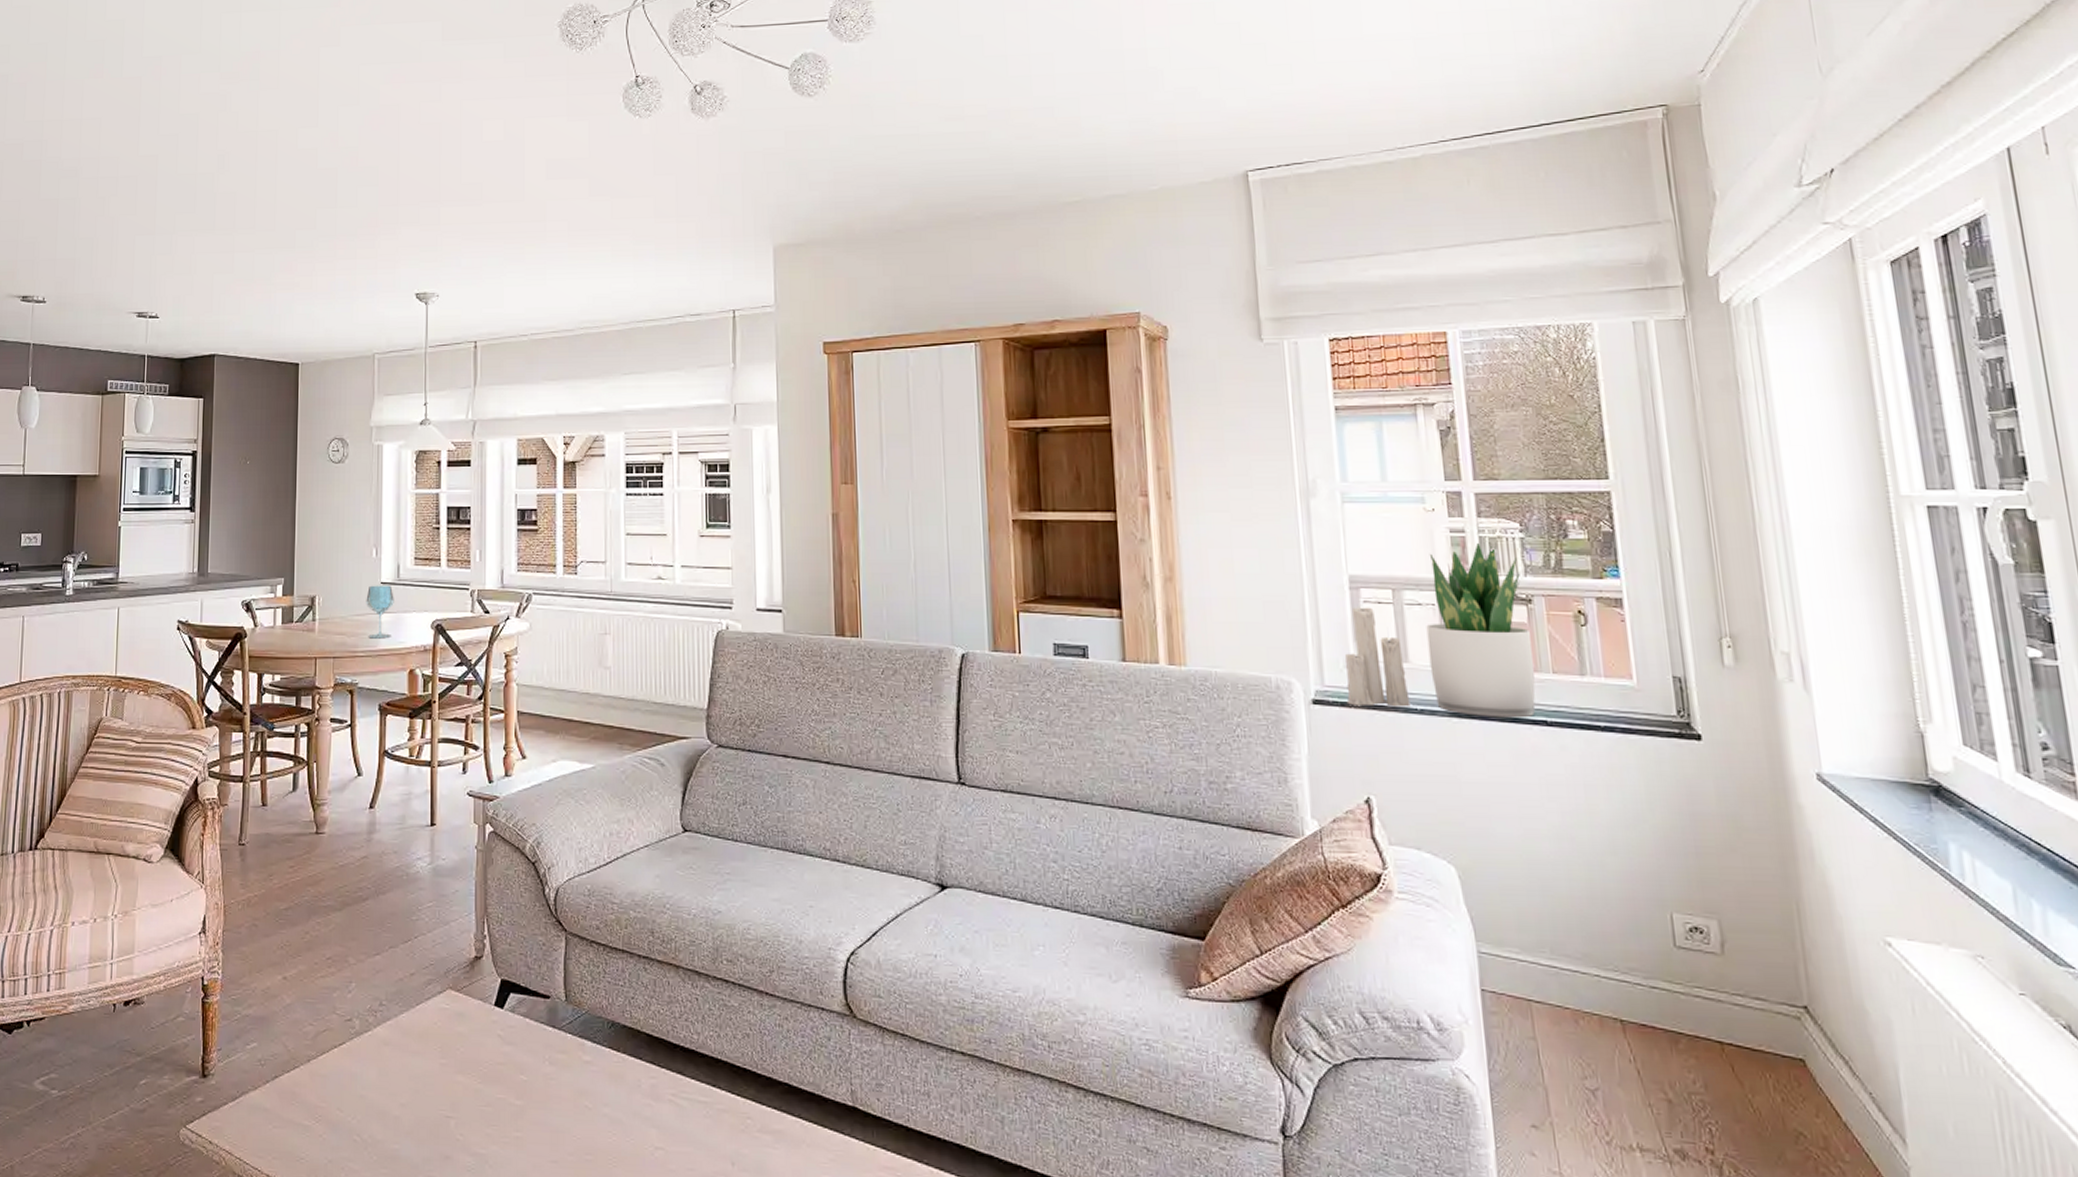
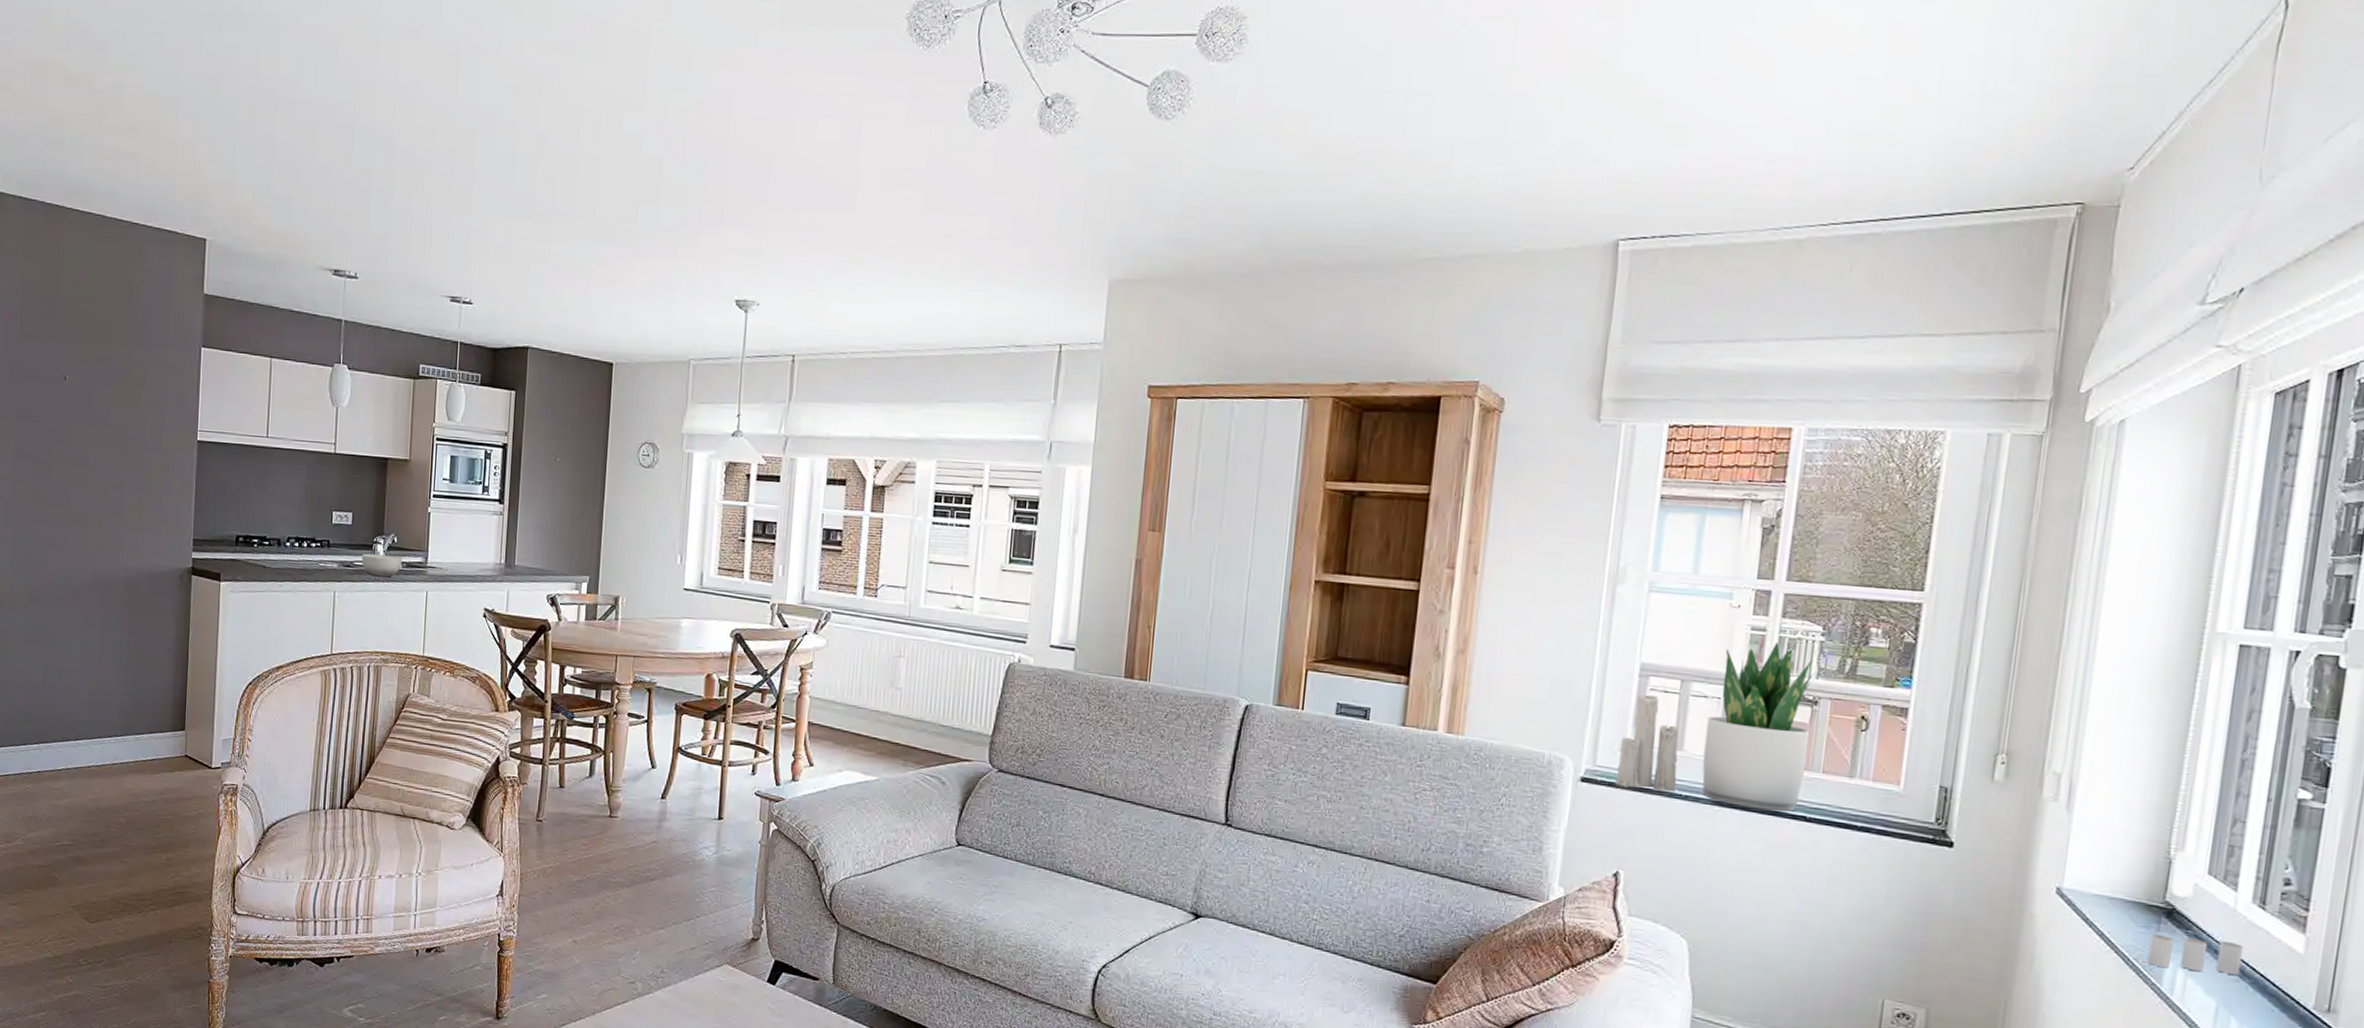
bowl: none [50,574,94,597] -> present [361,553,403,578]
wine glass: present [366,585,394,639] -> none [668,590,696,643]
toilet paper roll: none [1924,814,2026,853] -> present [2146,934,2244,976]

